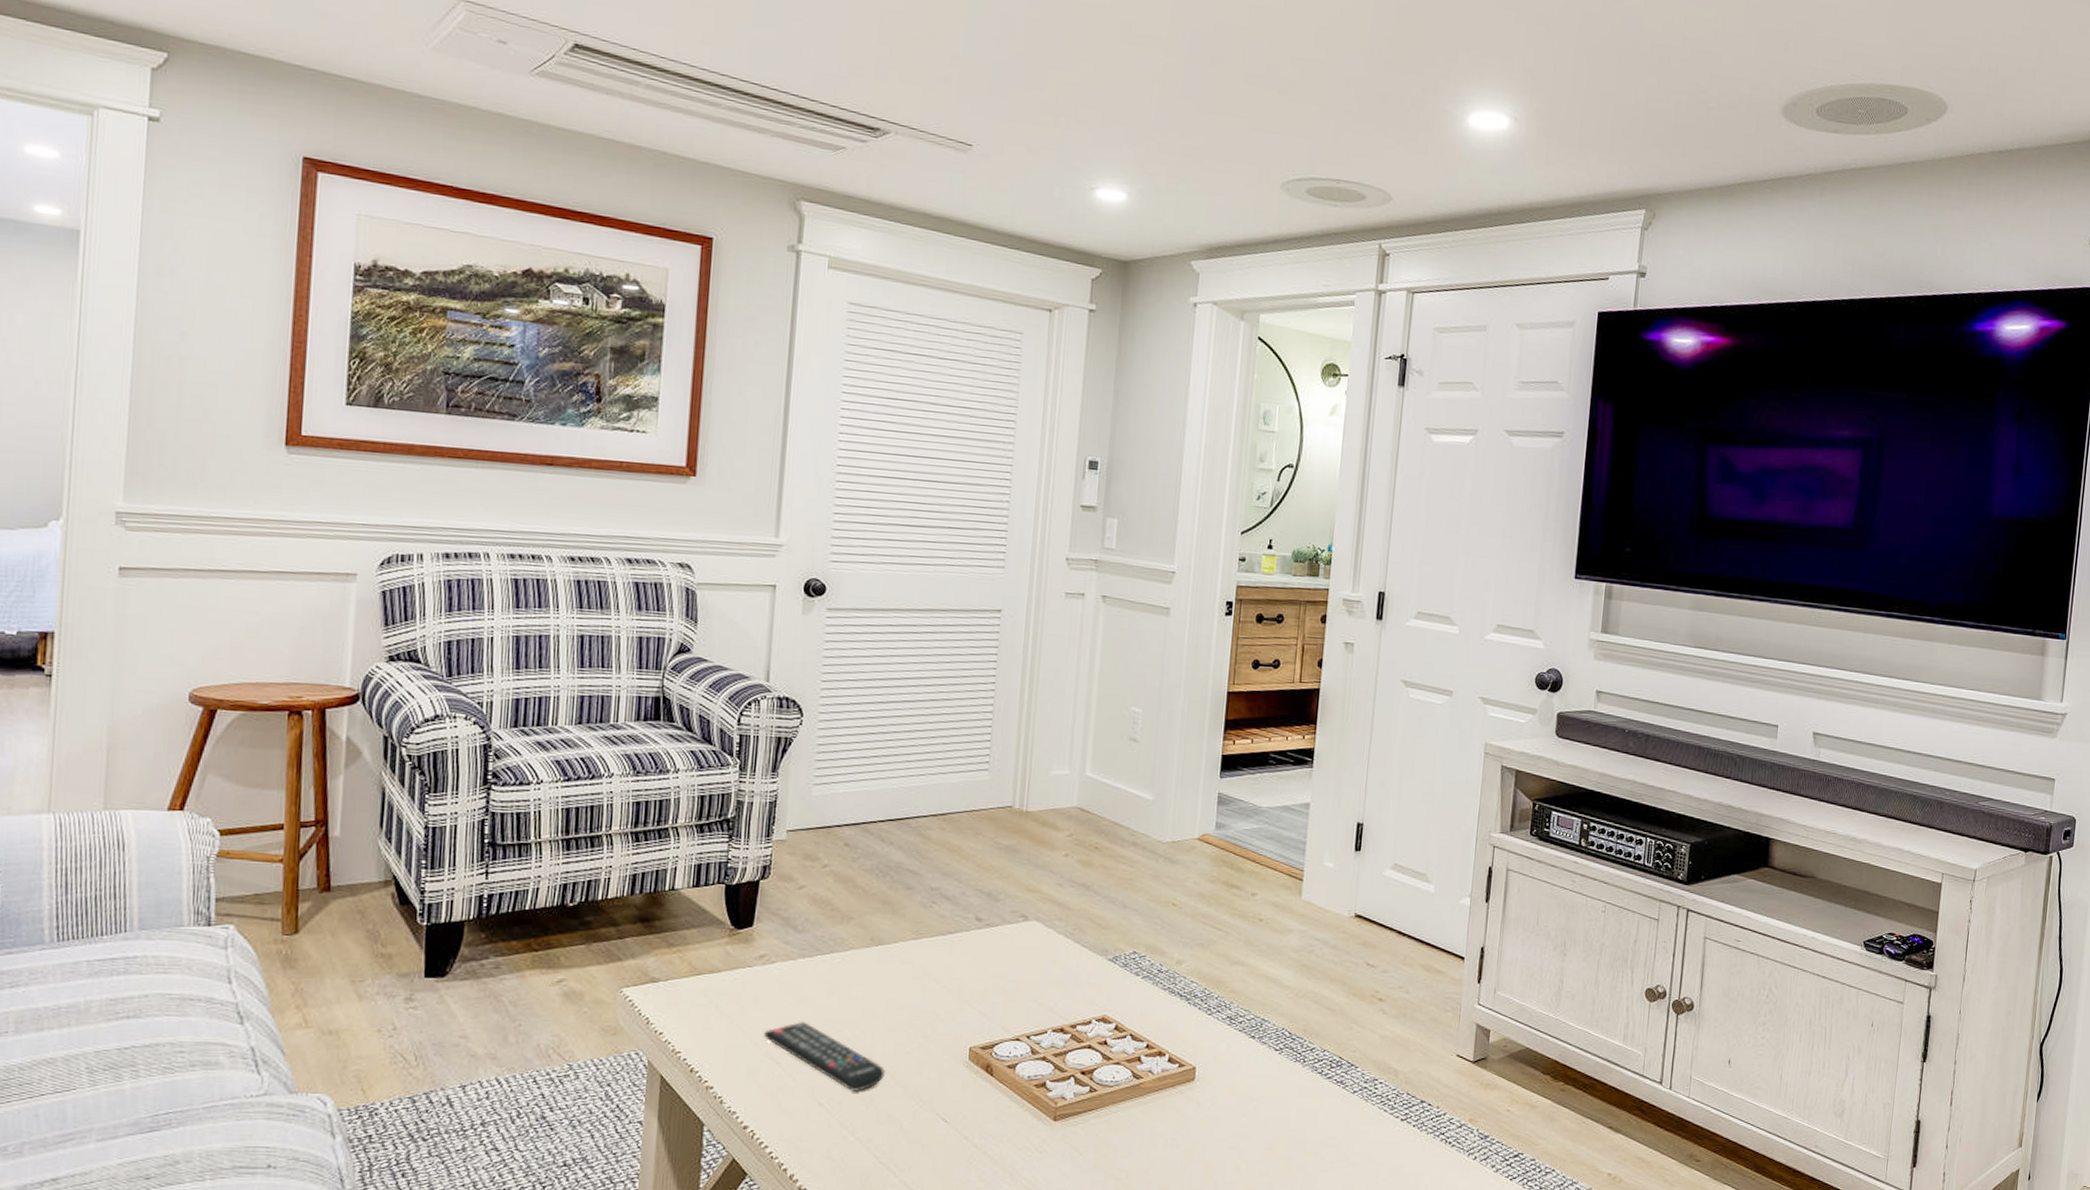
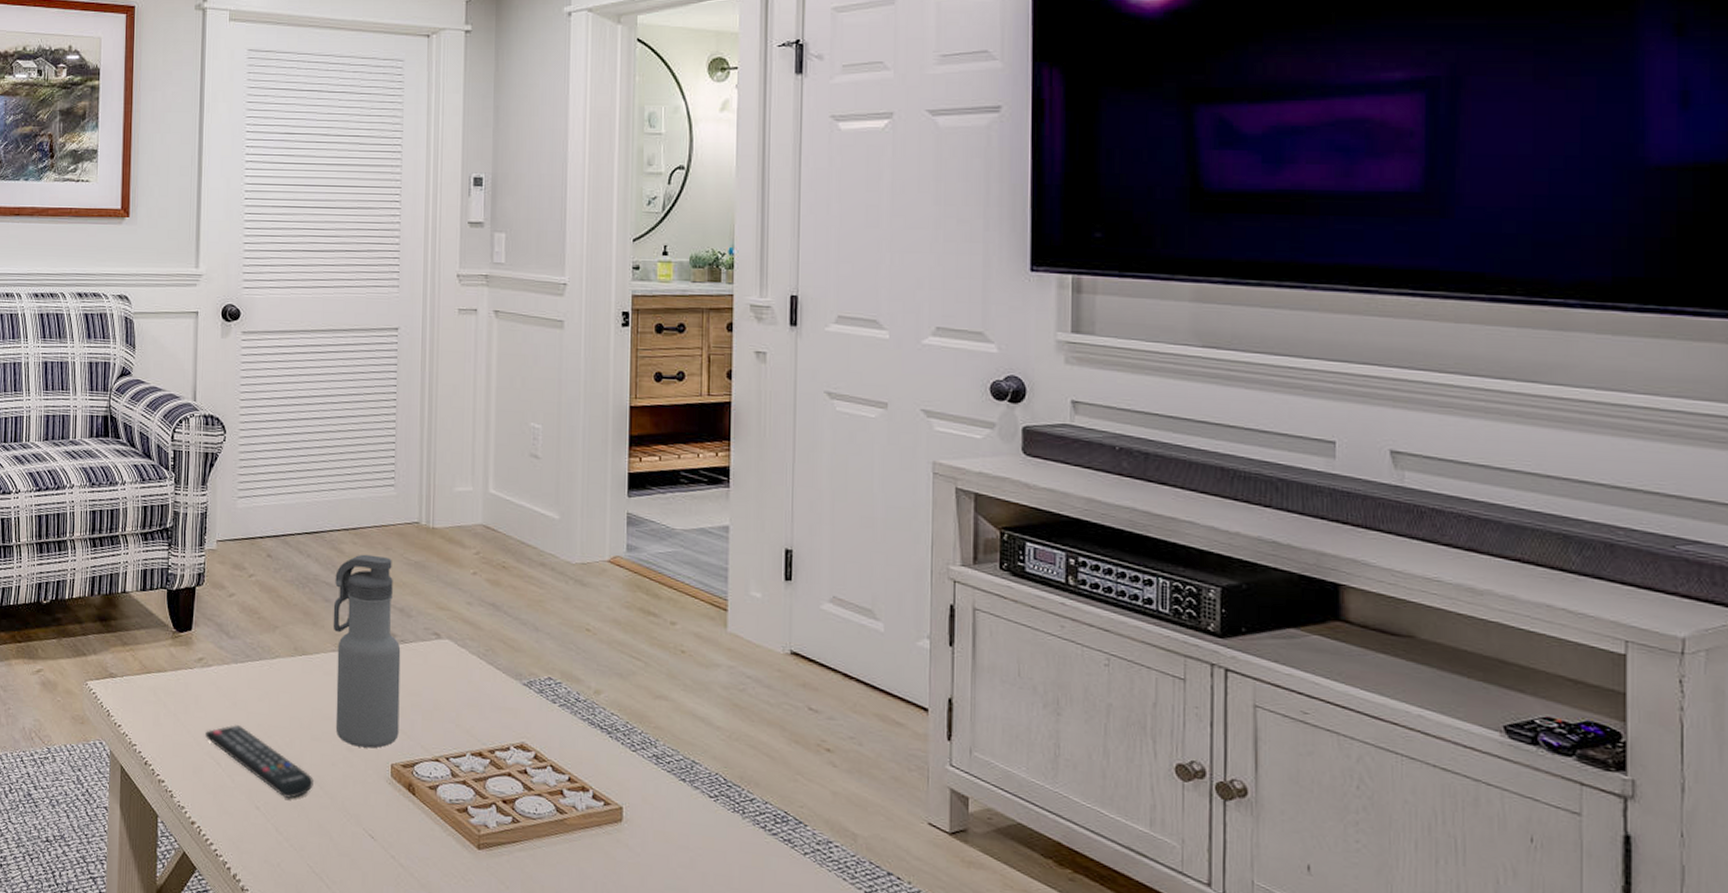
water bottle: none [911,840,986,1033] -> present [333,554,401,748]

